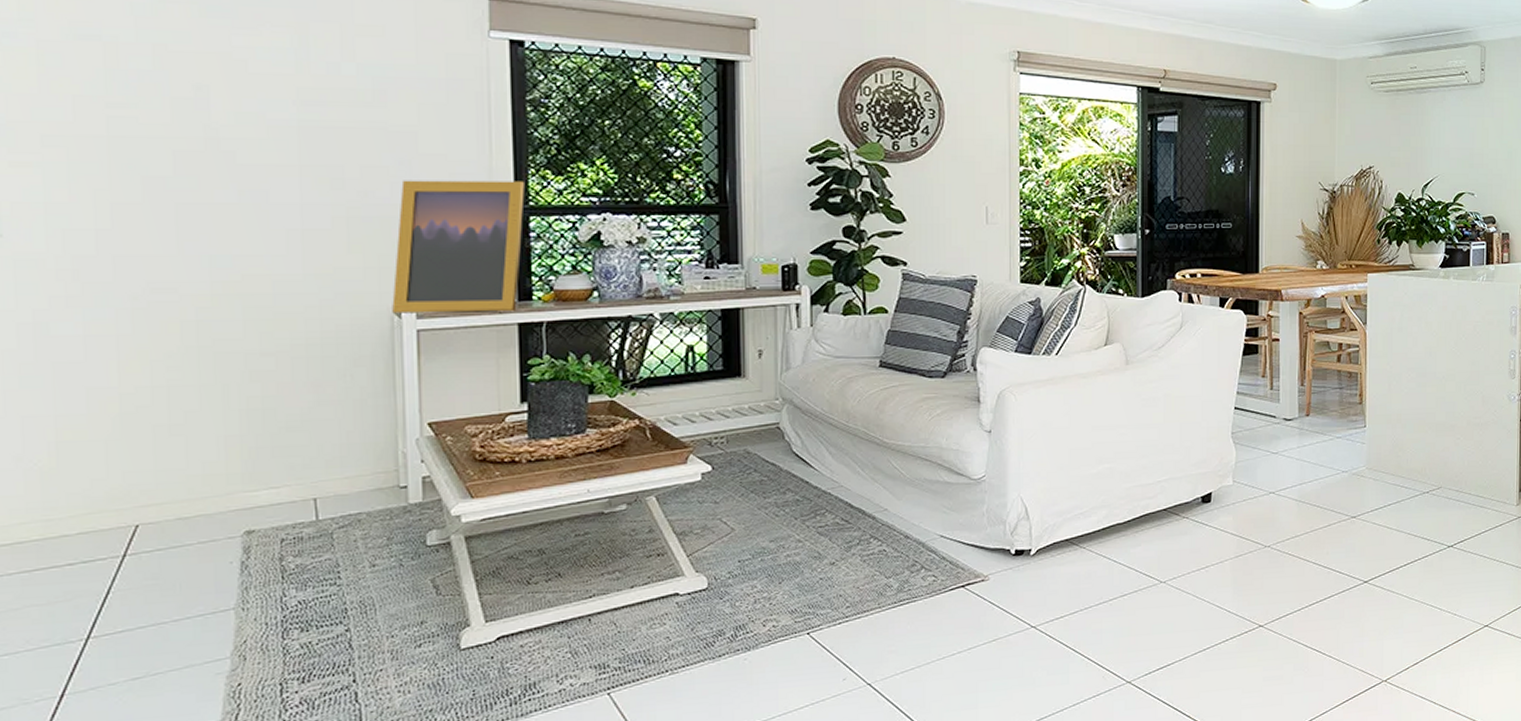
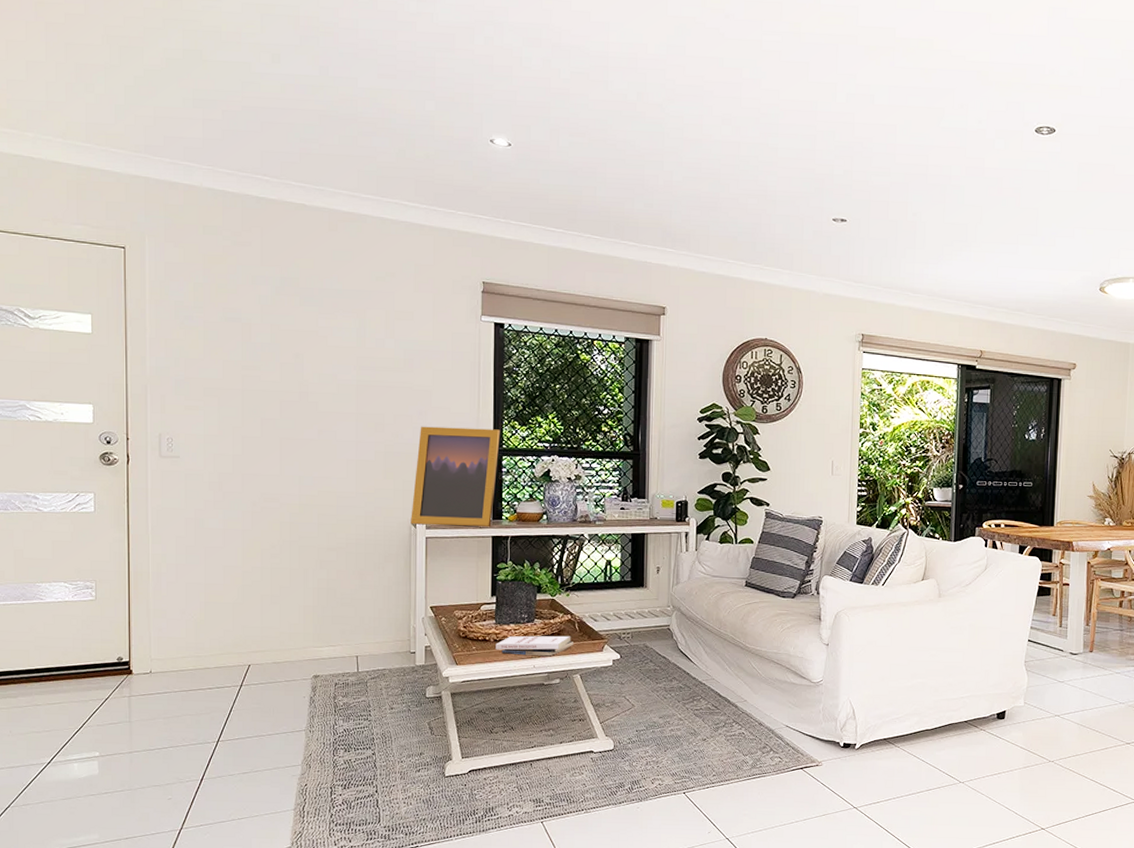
books: none [530,447,644,478] -> present [496,635,573,657]

